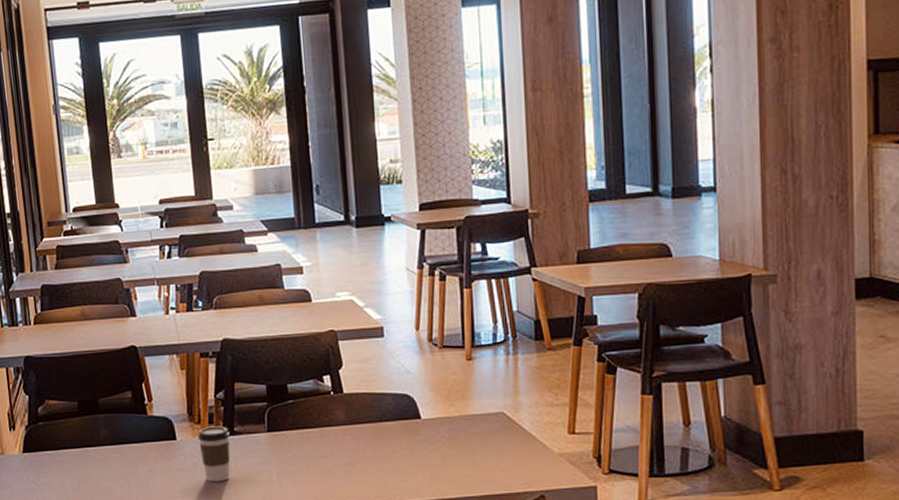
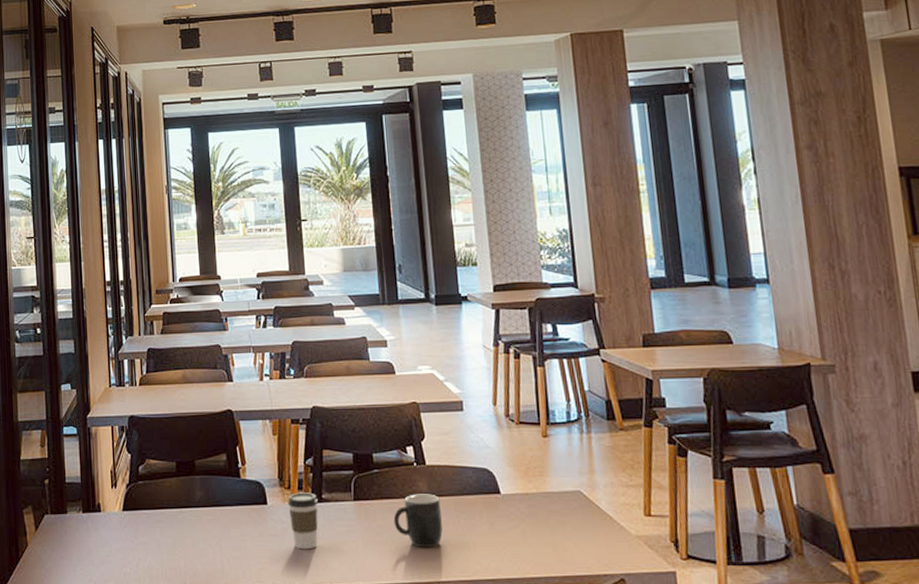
mug: none [309,422,361,475] -> present [393,494,443,548]

